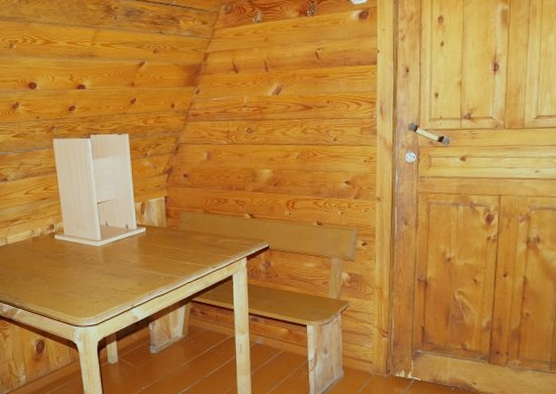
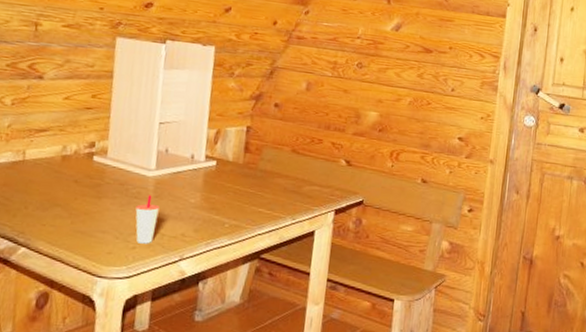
cup: none [92,260,110,298] -> present [135,195,160,244]

